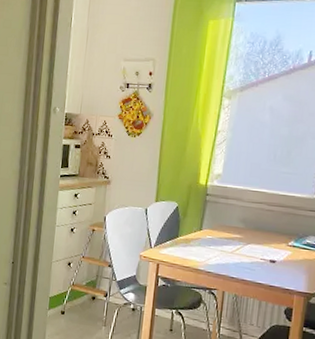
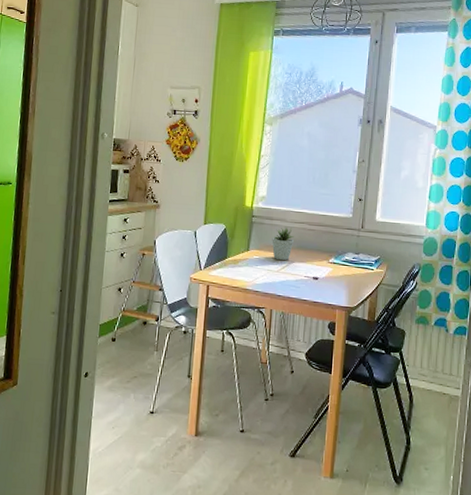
potted plant: none [226,207,250,241] -> present [272,227,294,260]

